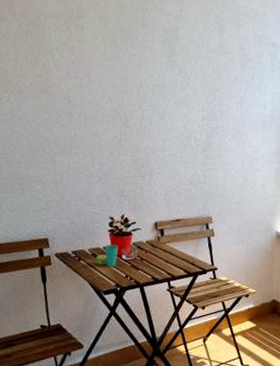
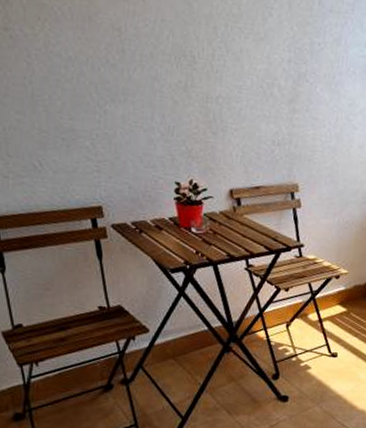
cup: present [95,244,118,267] -> none [159,215,187,241]

